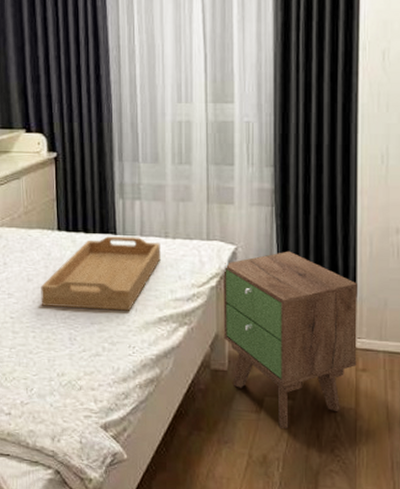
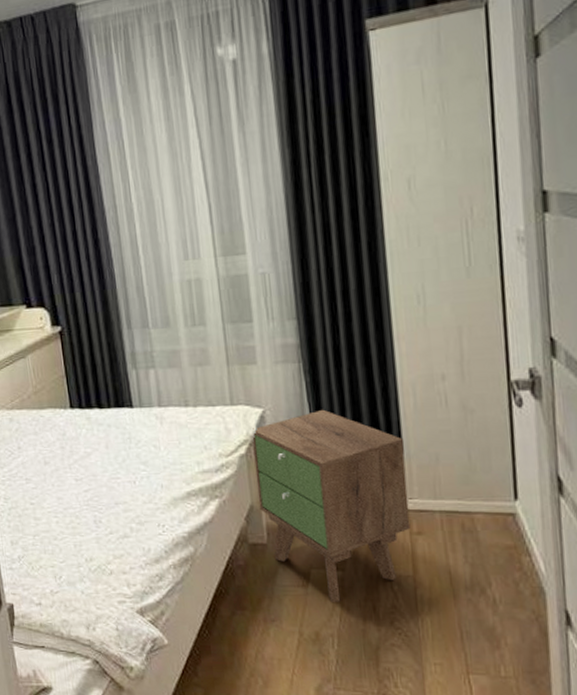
serving tray: present [41,236,161,311] -> none [59,408,183,489]

